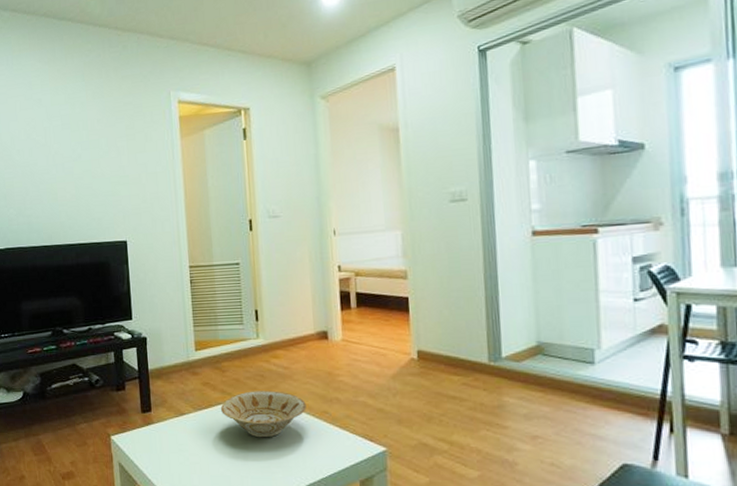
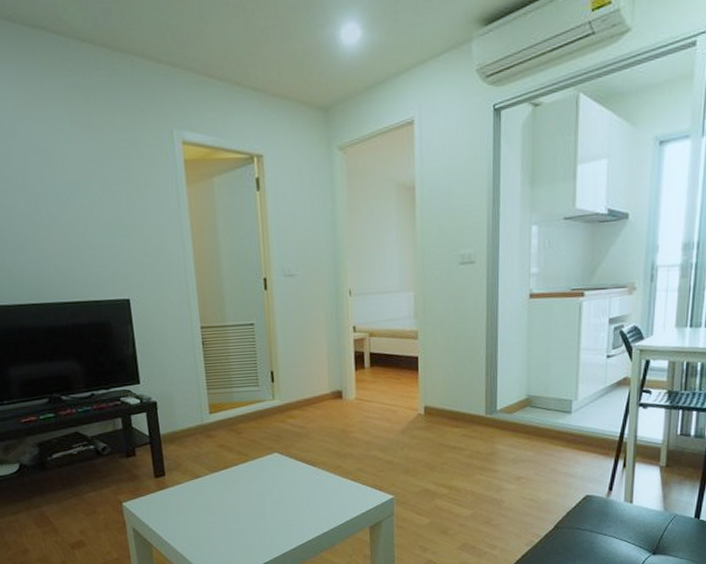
bowl: present [220,391,306,438] -> none [236,449,321,495]

